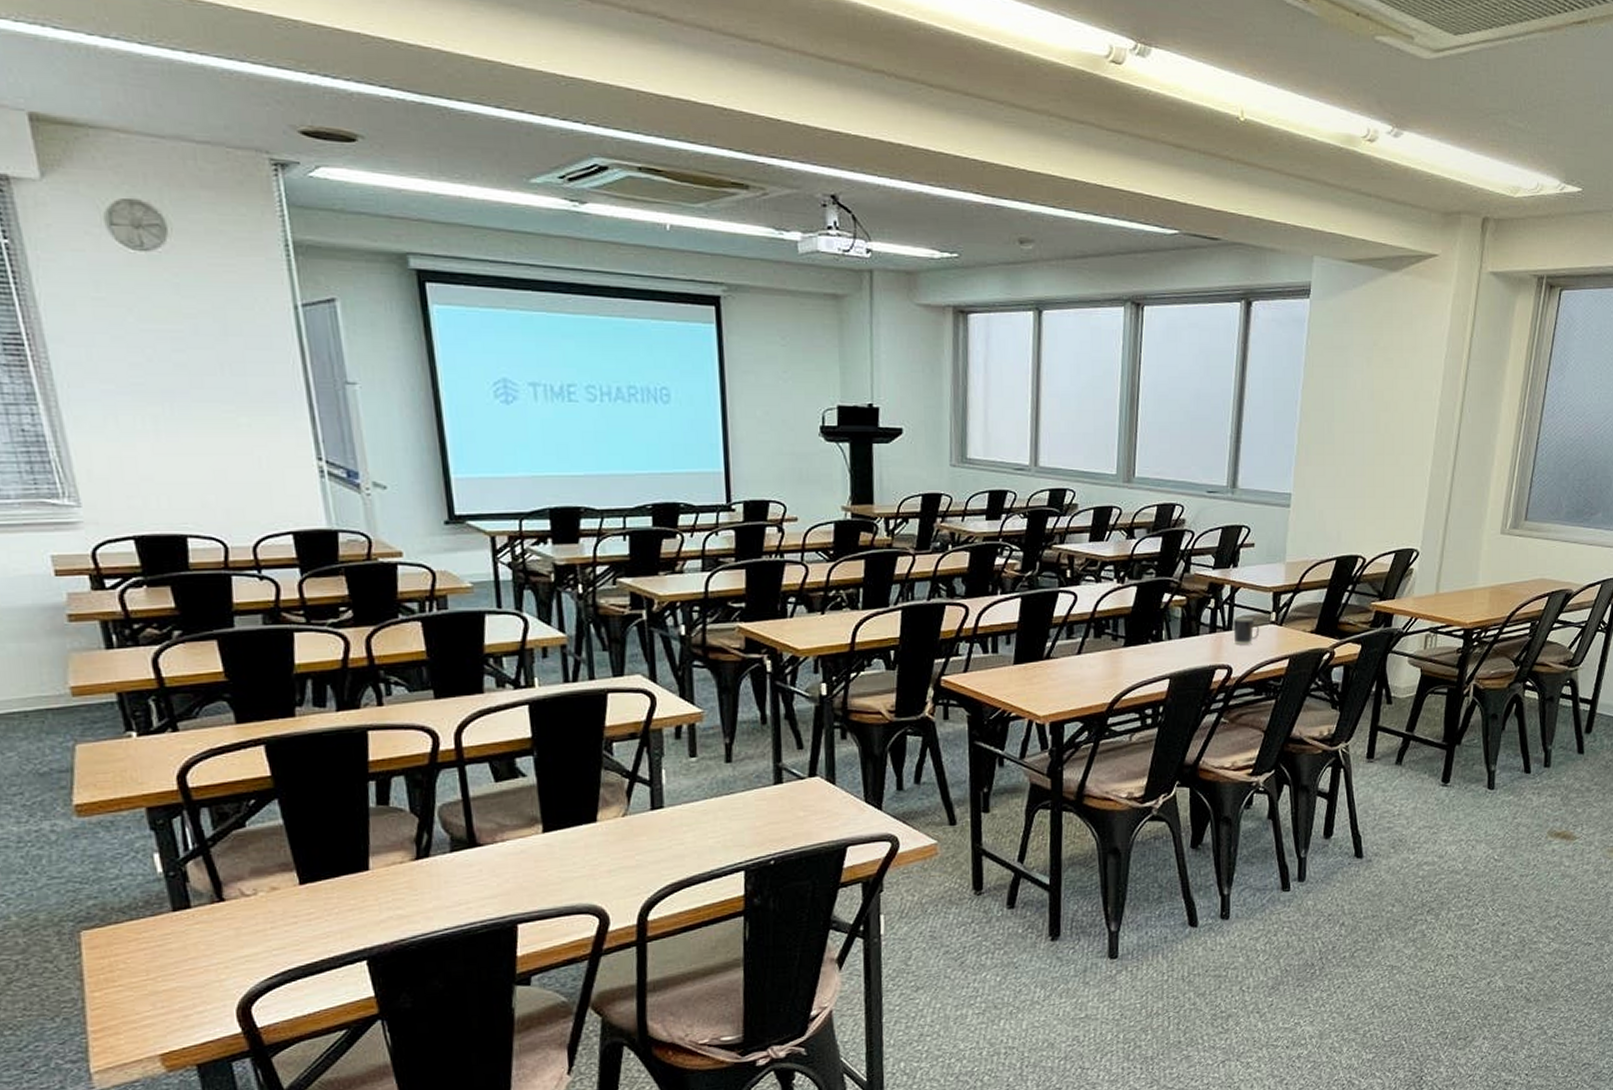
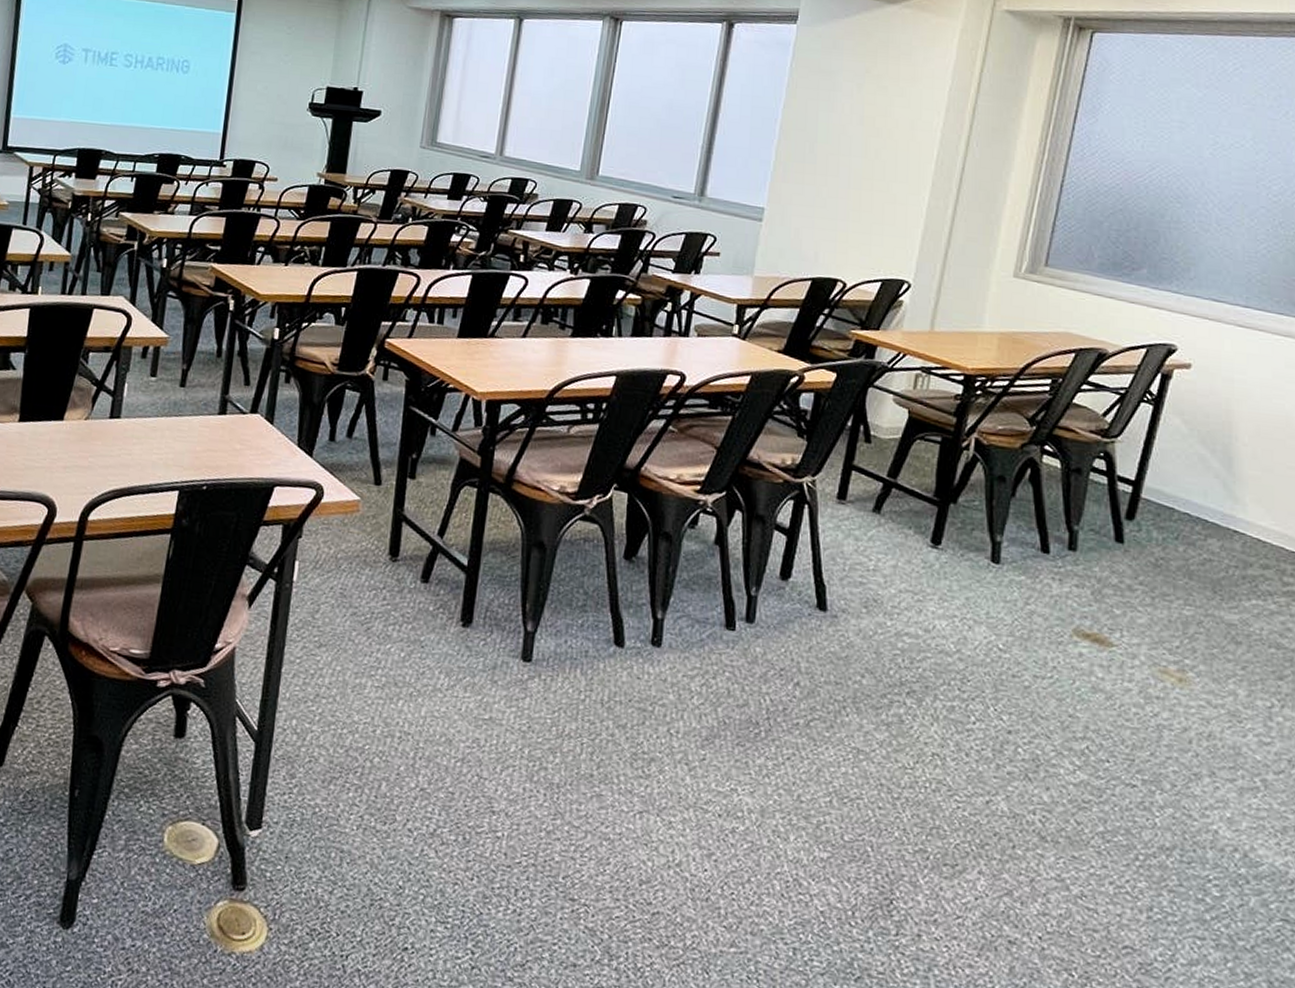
mug: present [1233,617,1260,644] -> none [689,324,720,354]

